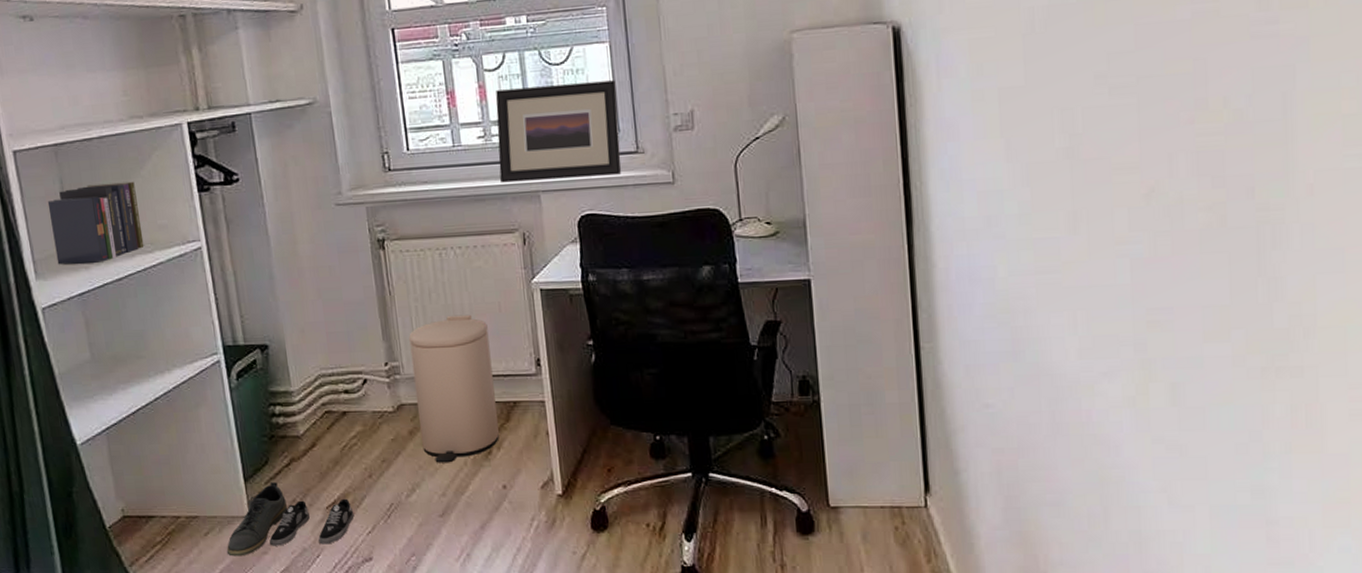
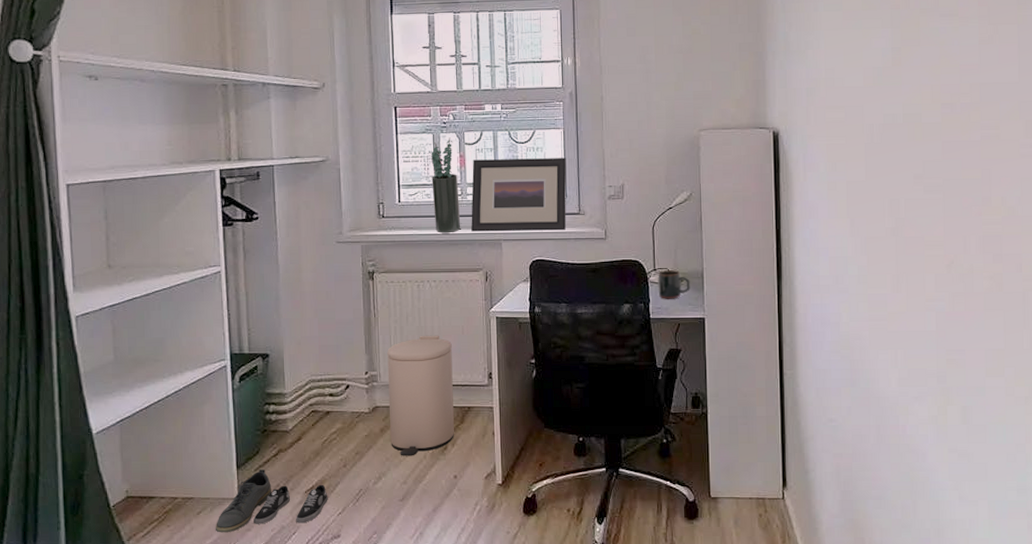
books: present [47,181,145,265] -> none [91,215,172,280]
vase: none [442,63,487,187] -> present [431,137,461,234]
mug: none [745,219,790,257] -> present [658,270,691,299]

